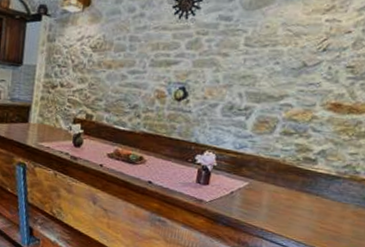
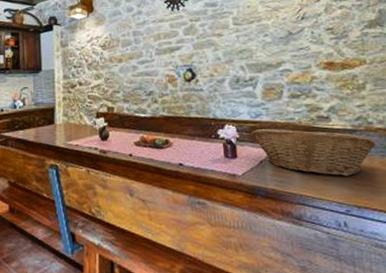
fruit basket: none [229,161,356,220] -> present [251,128,376,176]

